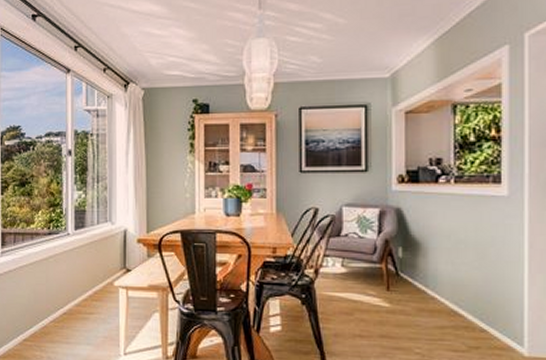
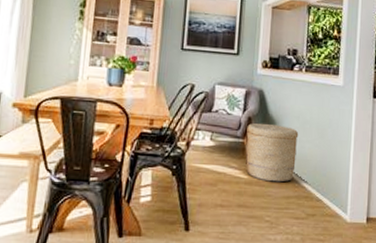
basket: none [384,245,451,311] -> present [245,123,299,183]

